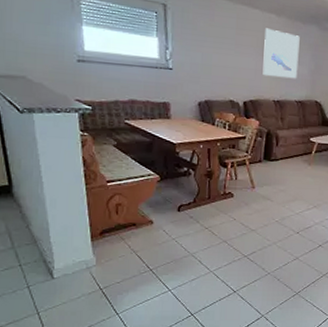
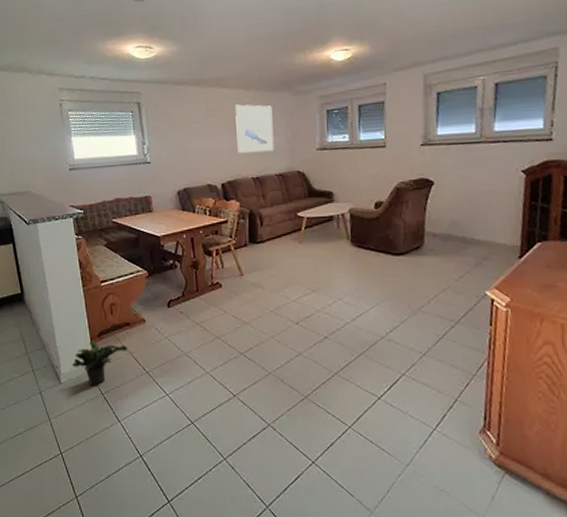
potted plant: none [68,238,132,282] -> present [72,341,128,386]

